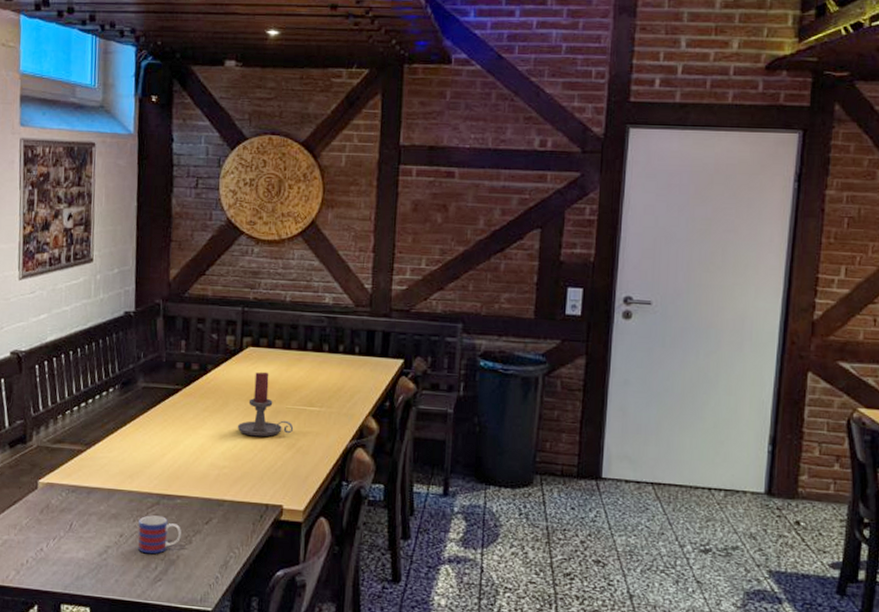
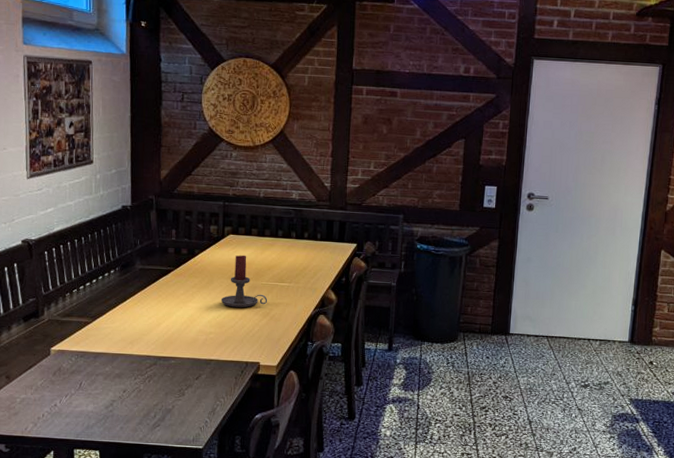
mug: present [137,515,181,555] -> none [138,374,176,406]

